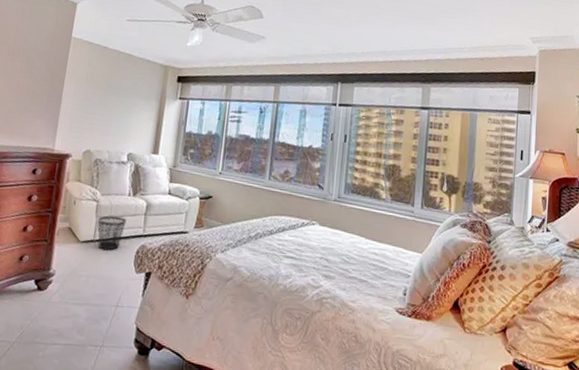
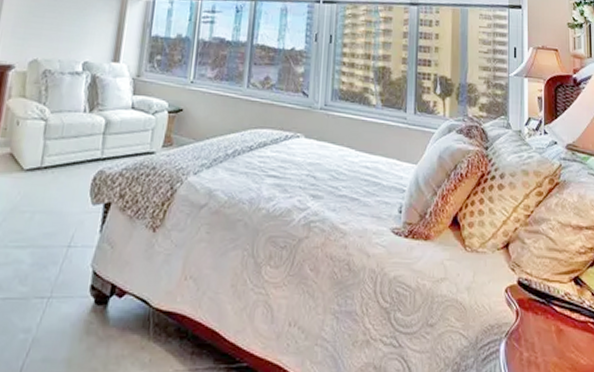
wastebasket: present [97,215,127,251] -> none [45,137,81,179]

